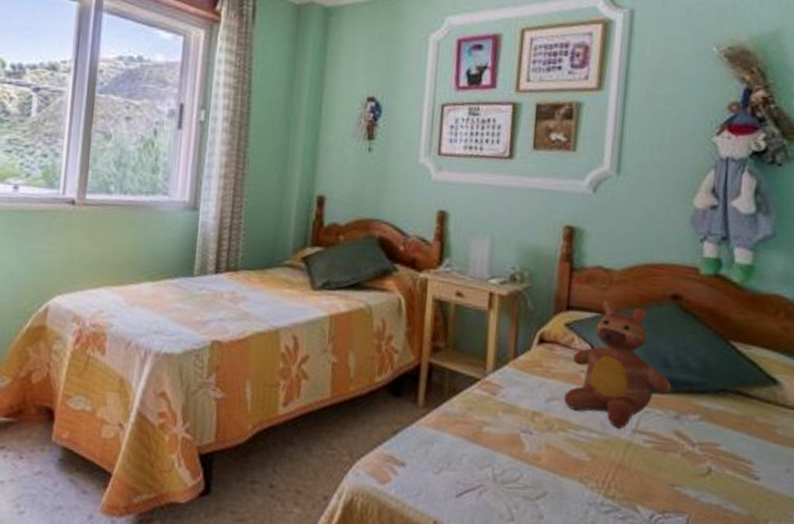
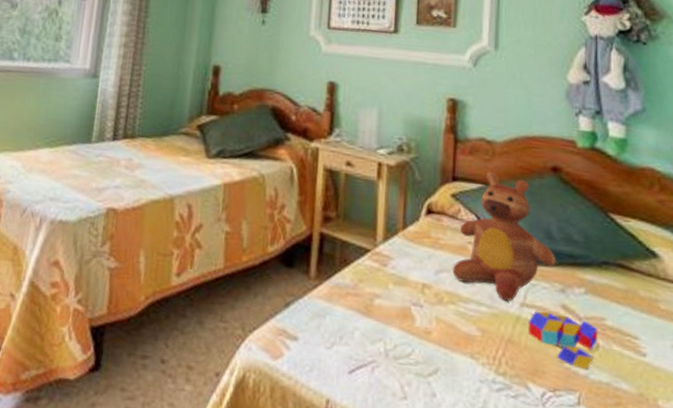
toy blocks: none [639,436,712,493] -> present [528,310,599,370]

